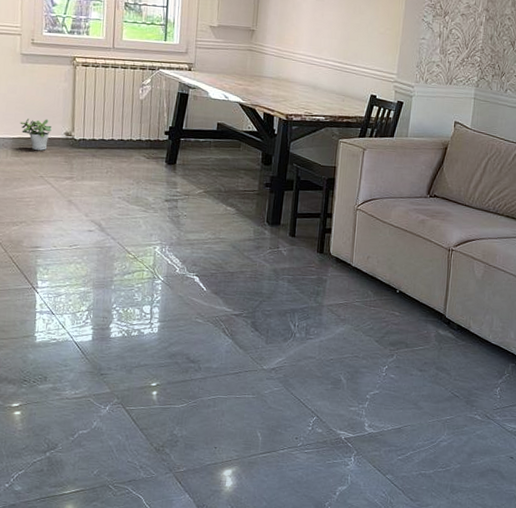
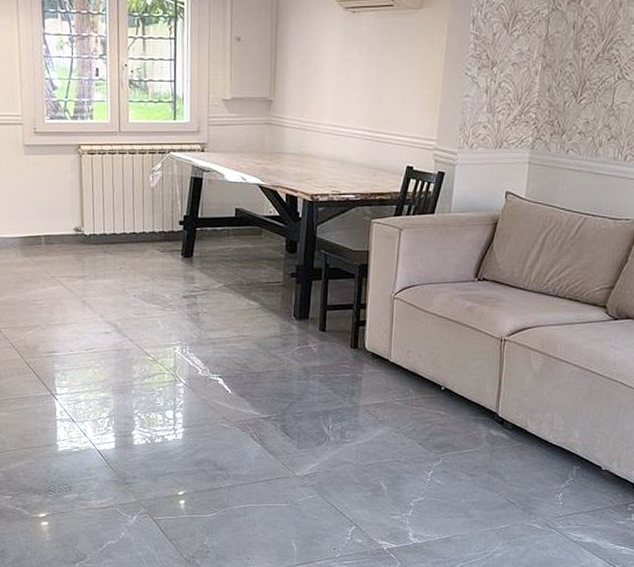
potted plant: present [20,119,52,151] -> none [27,215,60,249]

